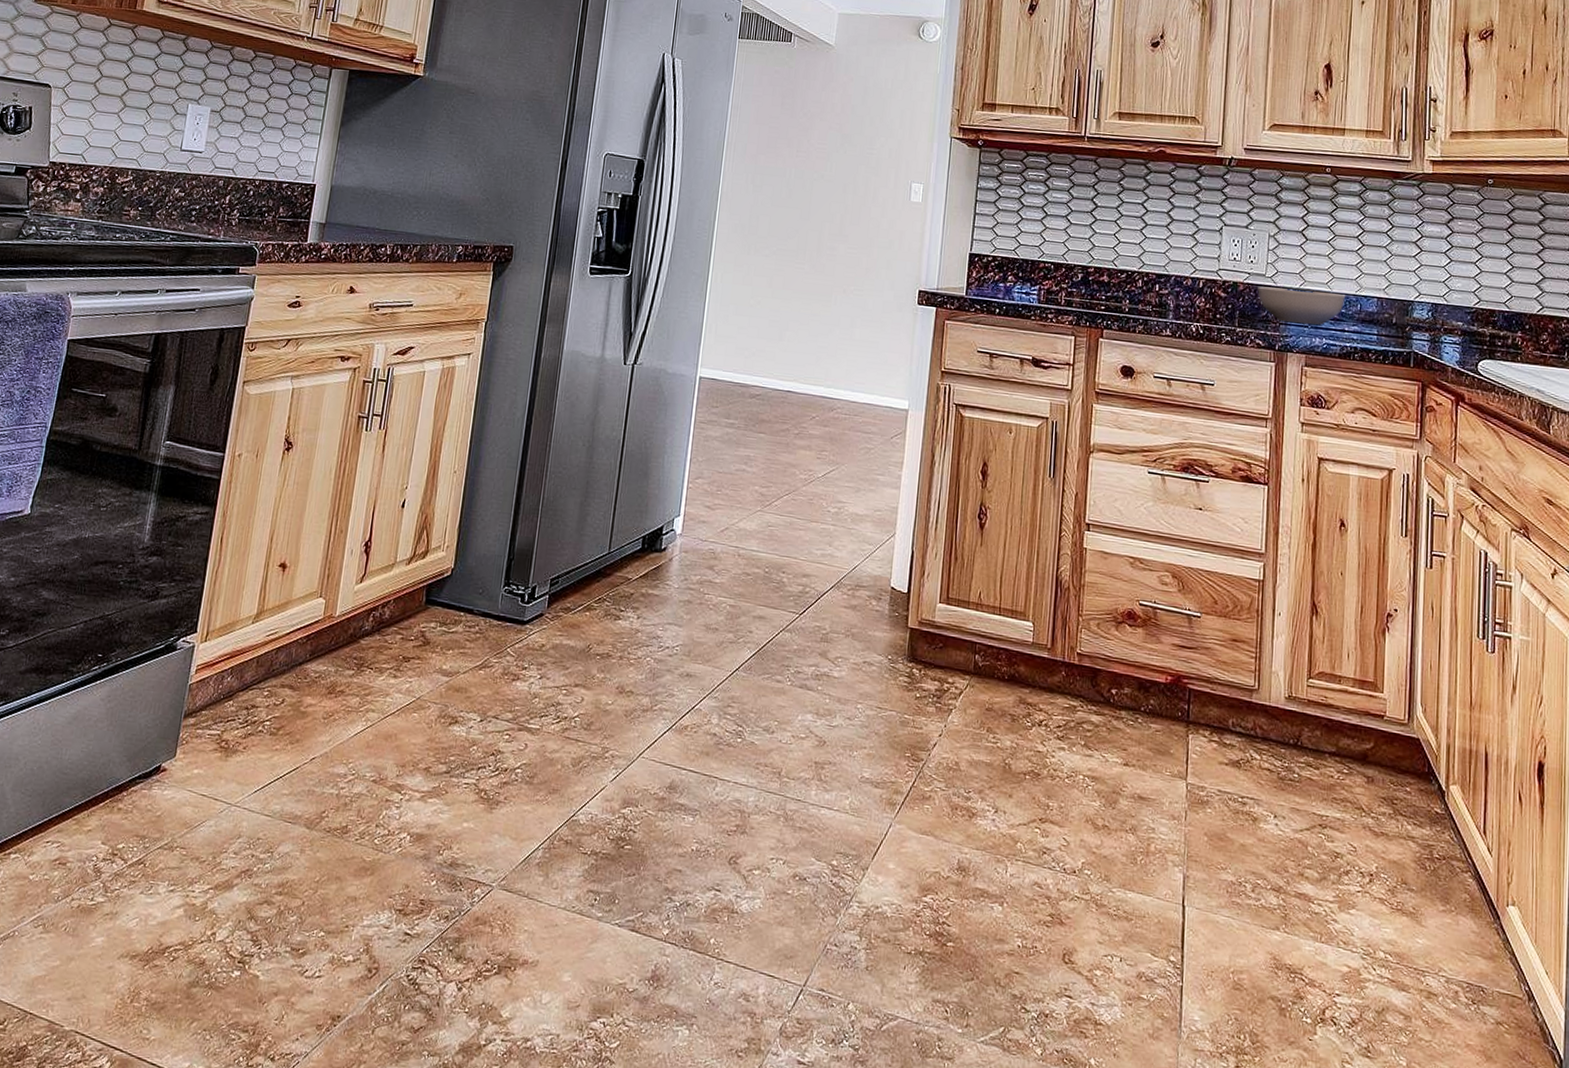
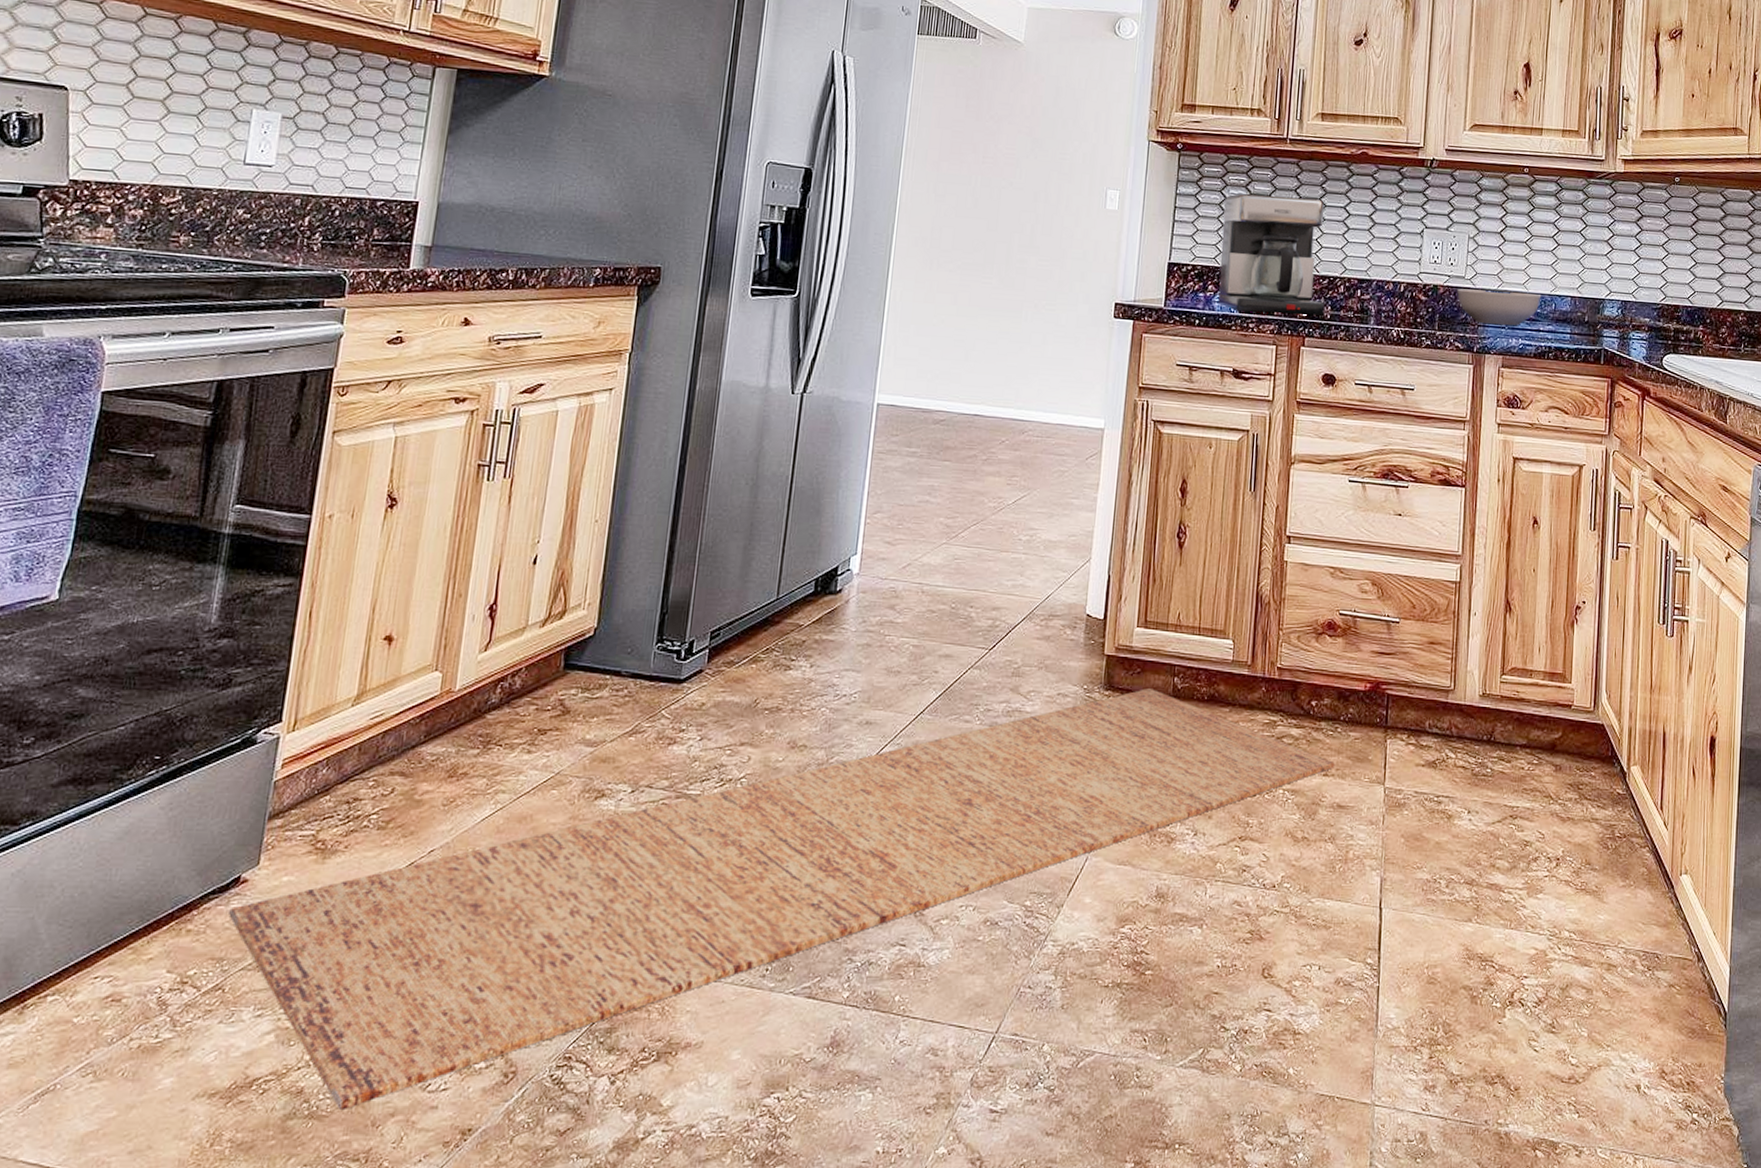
rug: none [151,663,1135,985] -> present [229,687,1334,1111]
coffee maker: none [1018,189,1123,309] -> present [1218,194,1324,316]

